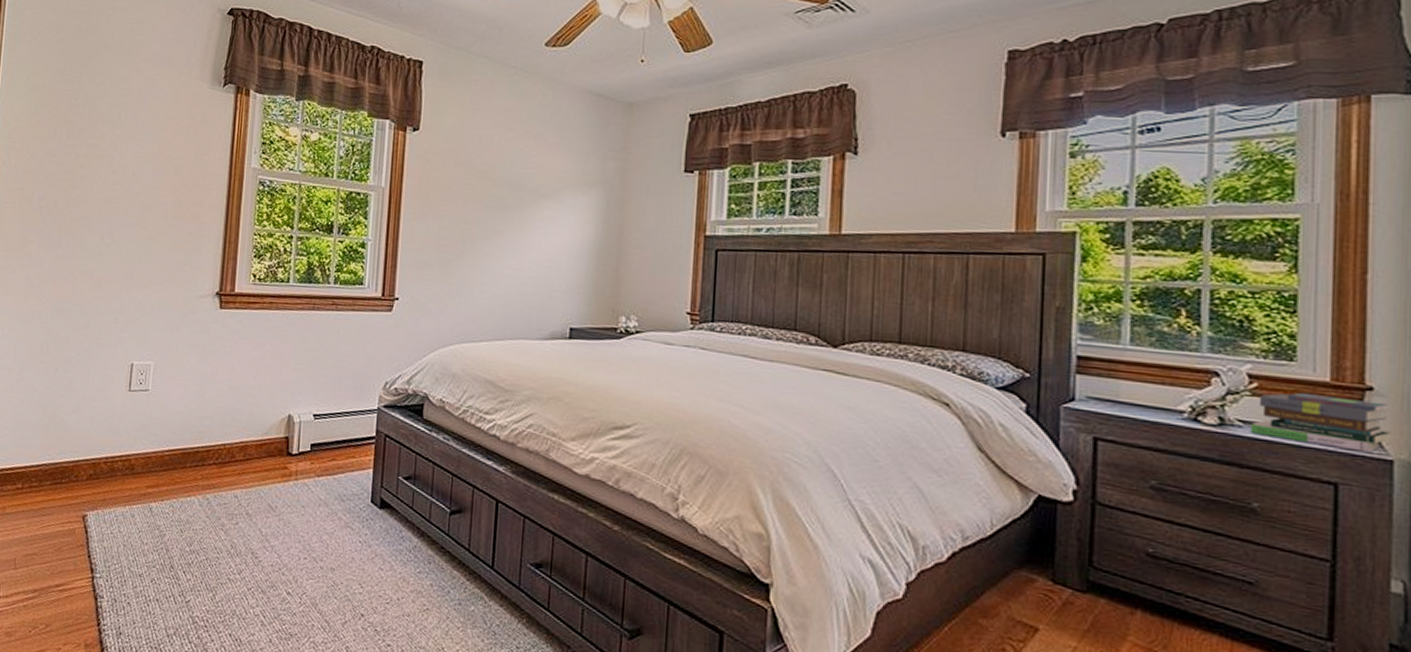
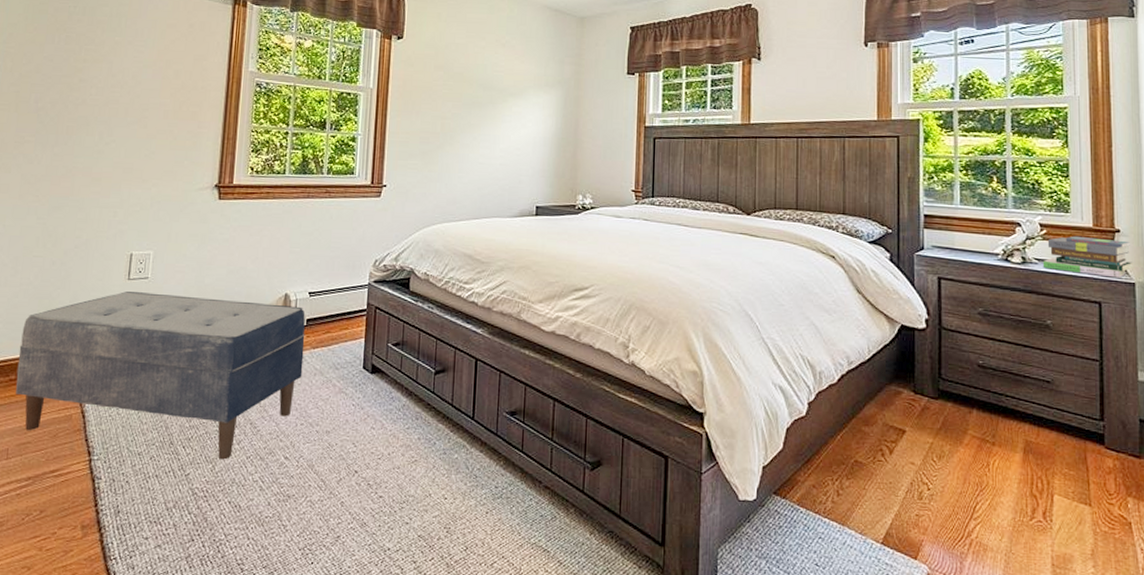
bench: none [22,403,310,589] -> present [16,291,306,460]

